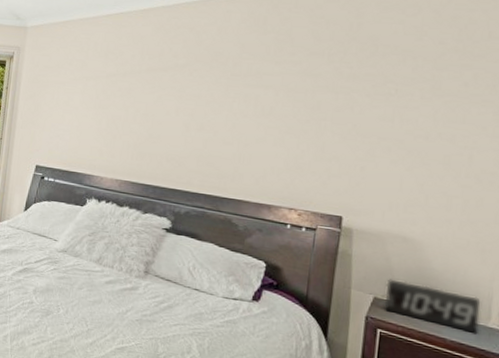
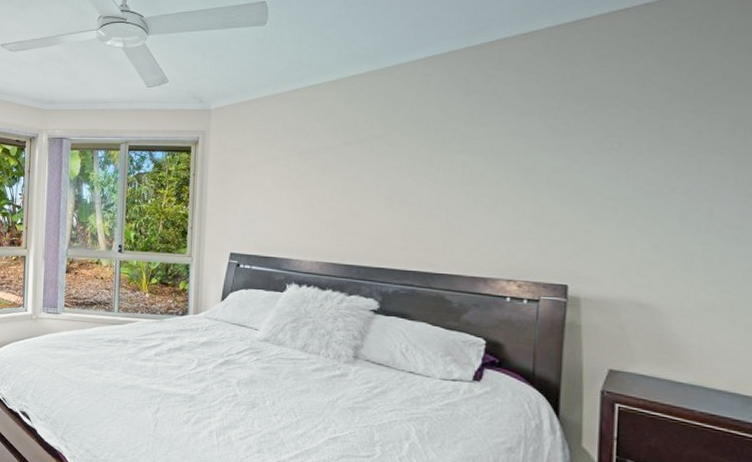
alarm clock: present [385,279,481,335] -> none [621,349,733,404]

